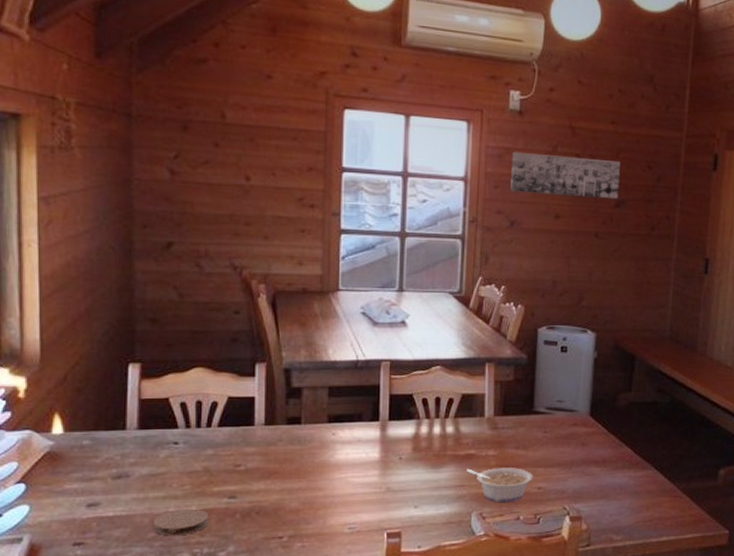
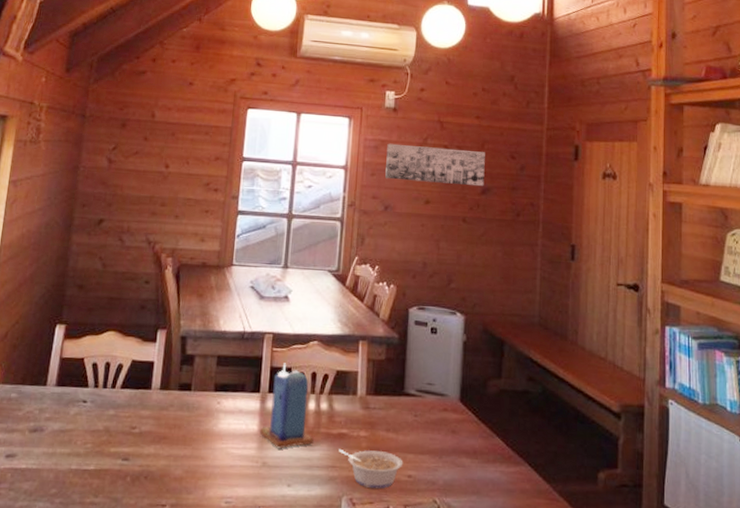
coaster: present [154,508,209,536] -> none [56,467,104,494]
candle: none [382,390,440,474] -> present [260,363,314,449]

